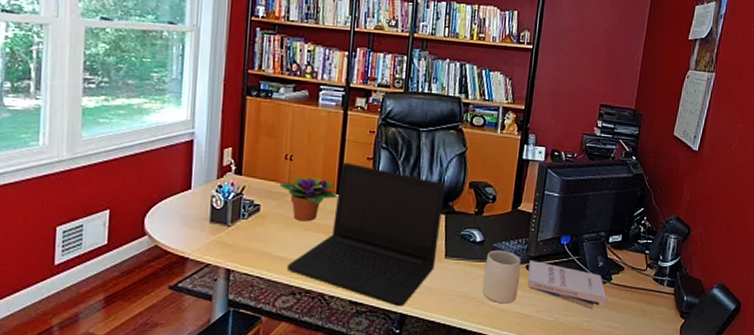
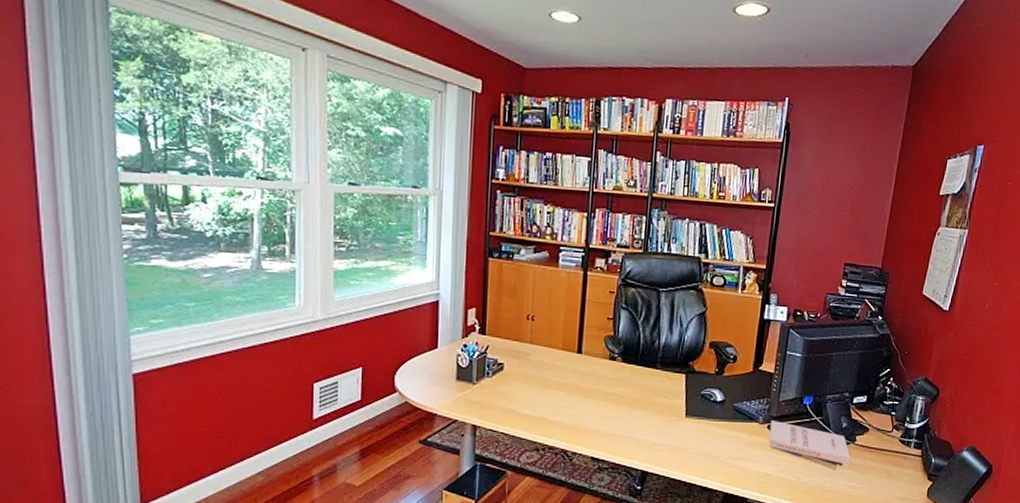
potted flower: present [279,177,337,222] -> none [521,337,578,380]
laptop: present [286,162,446,307] -> none [530,322,686,464]
mug: present [483,249,521,304] -> none [723,409,762,463]

